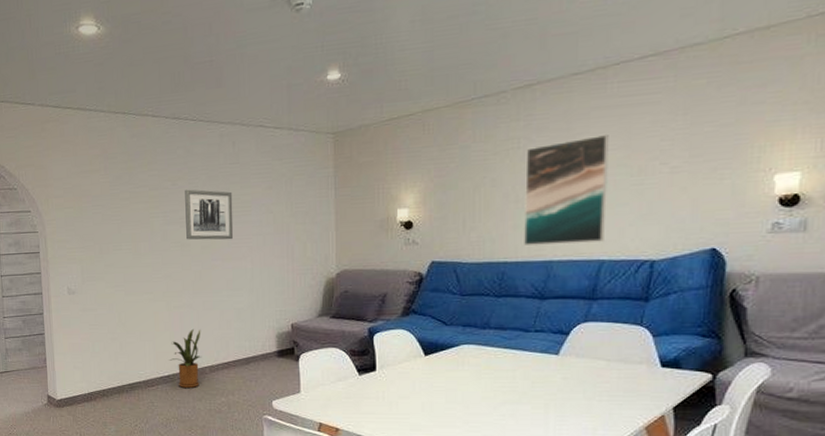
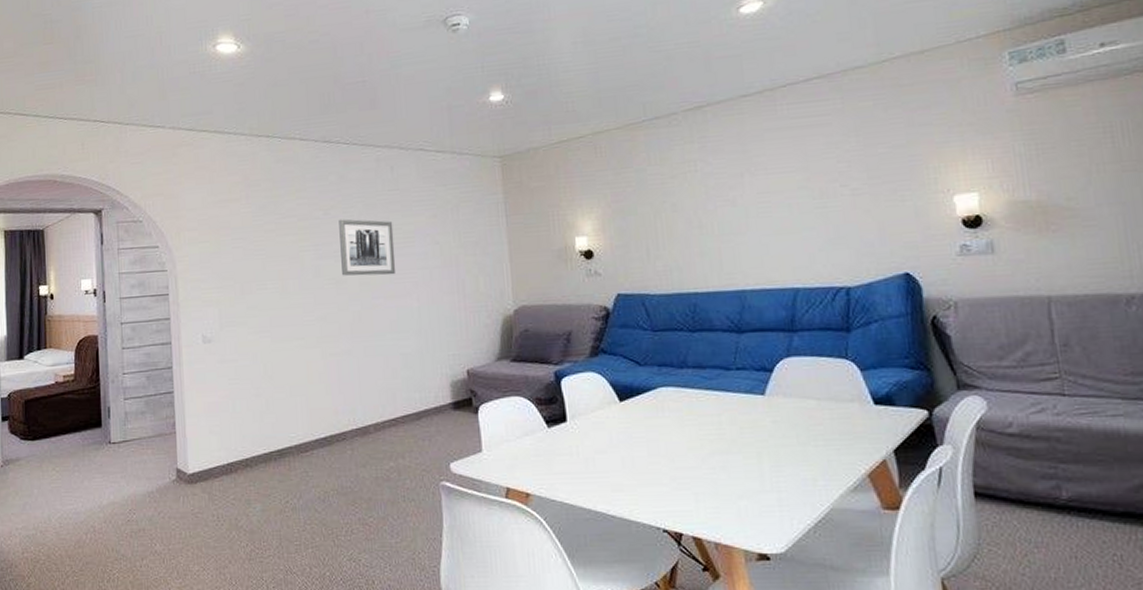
house plant: present [169,328,202,388] -> none [326,379,365,452]
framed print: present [523,135,609,246] -> none [703,157,796,275]

